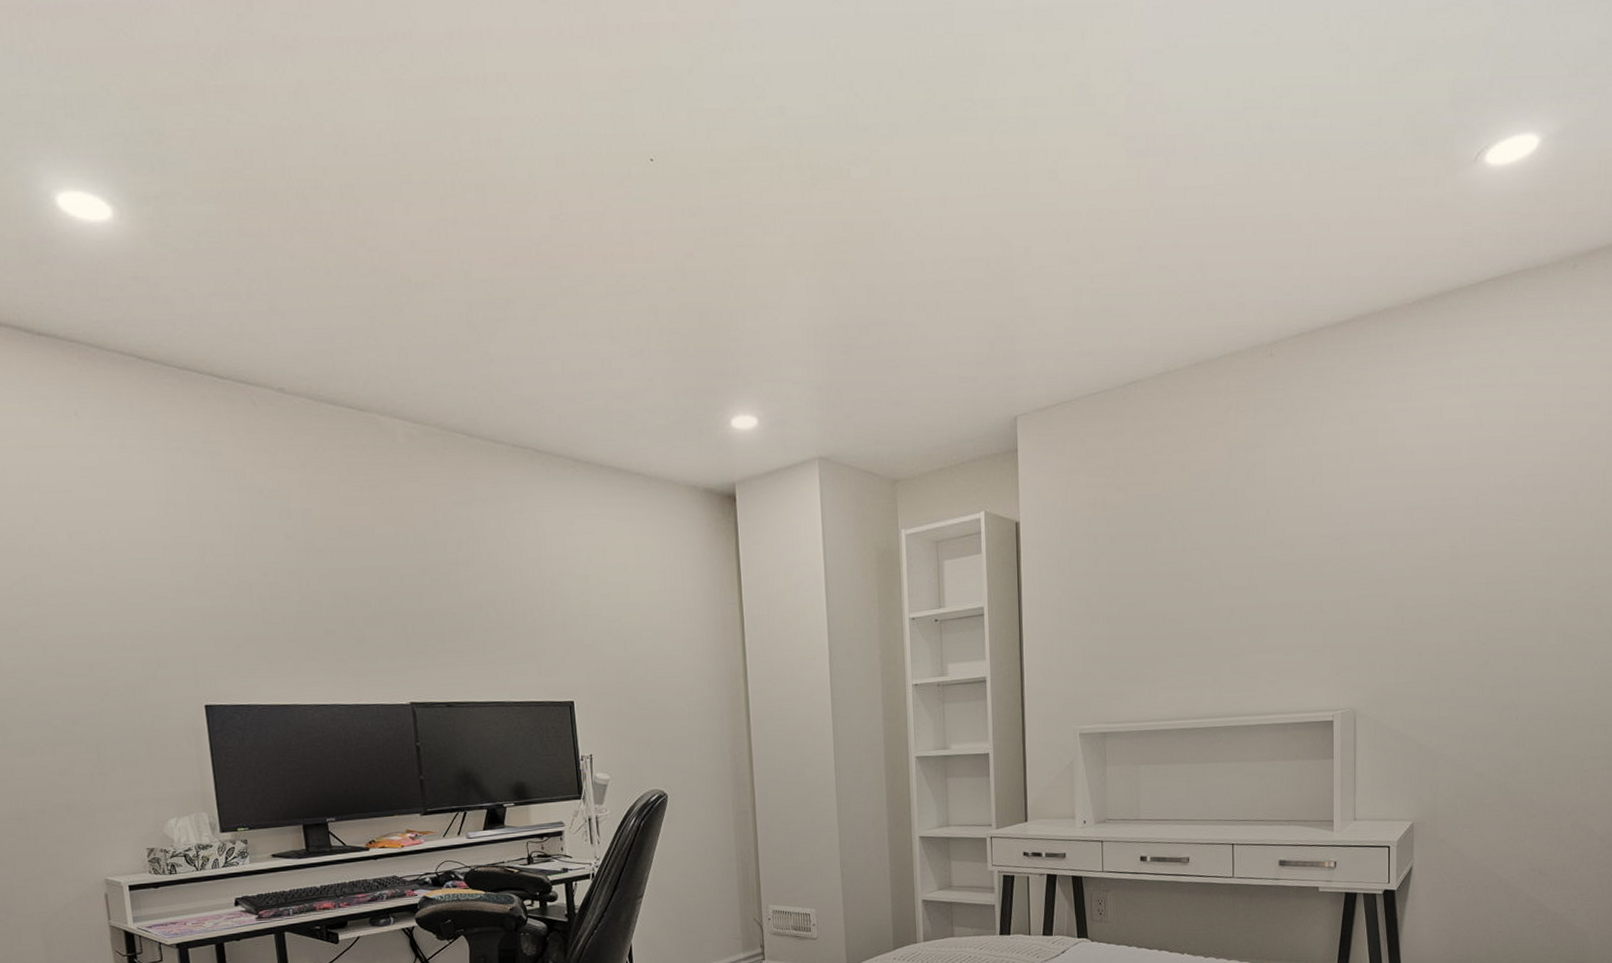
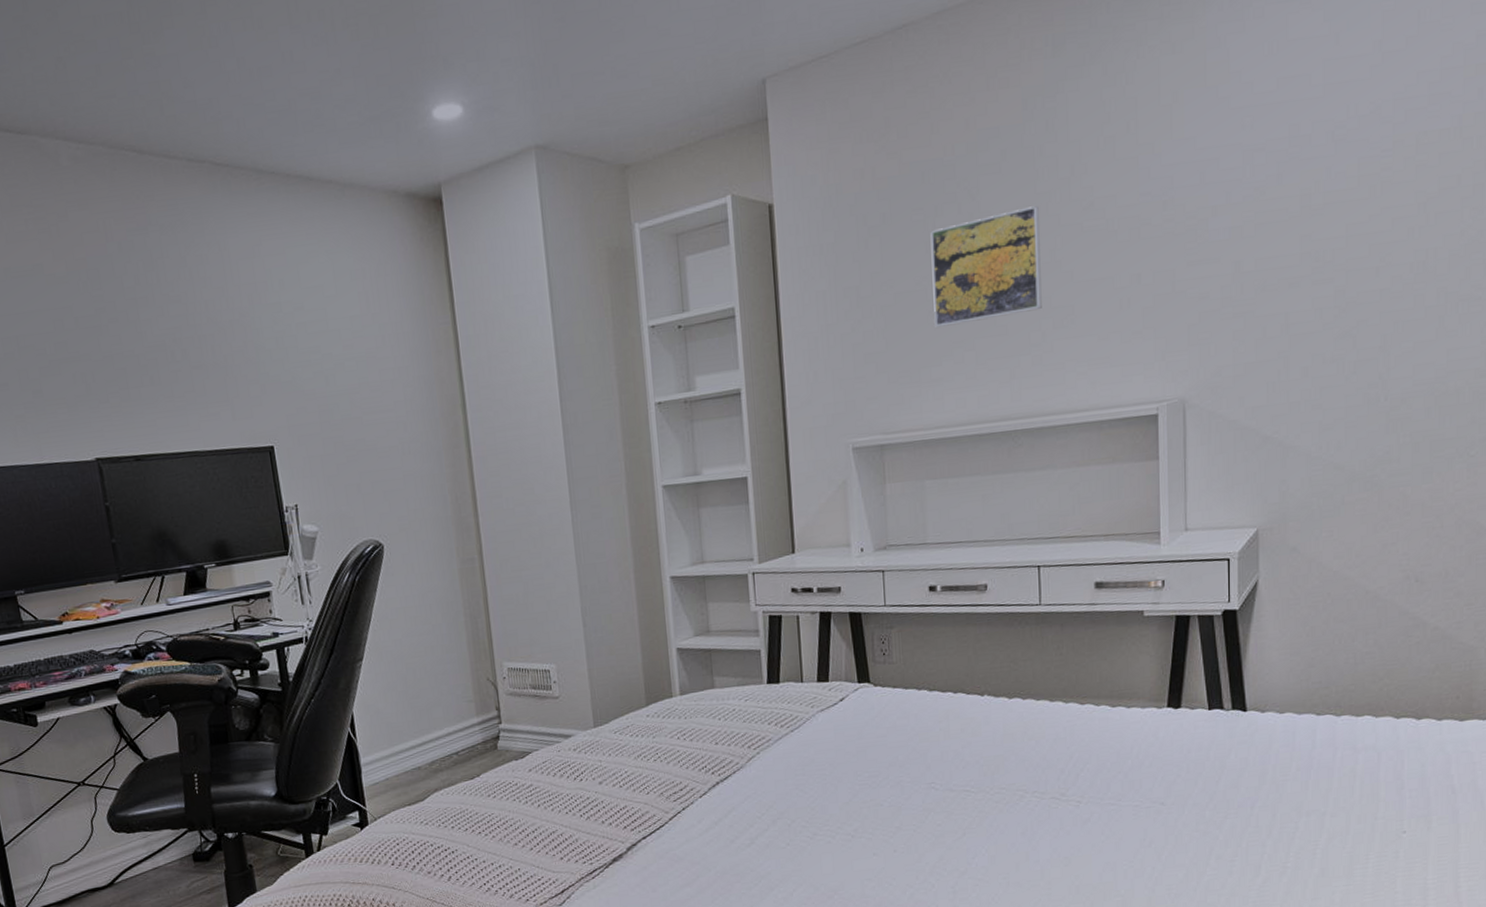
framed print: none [1150,540,1241,635] -> present [930,206,1042,327]

